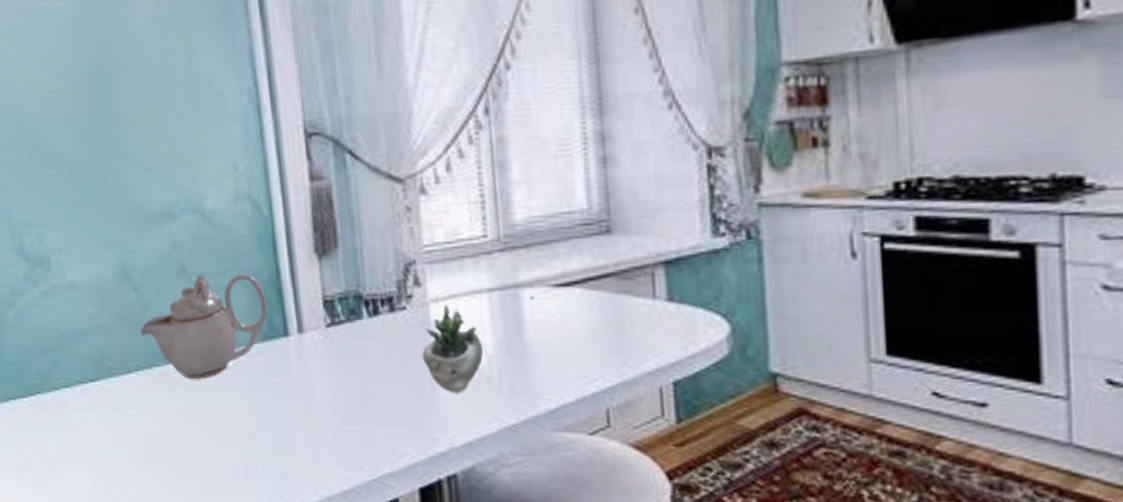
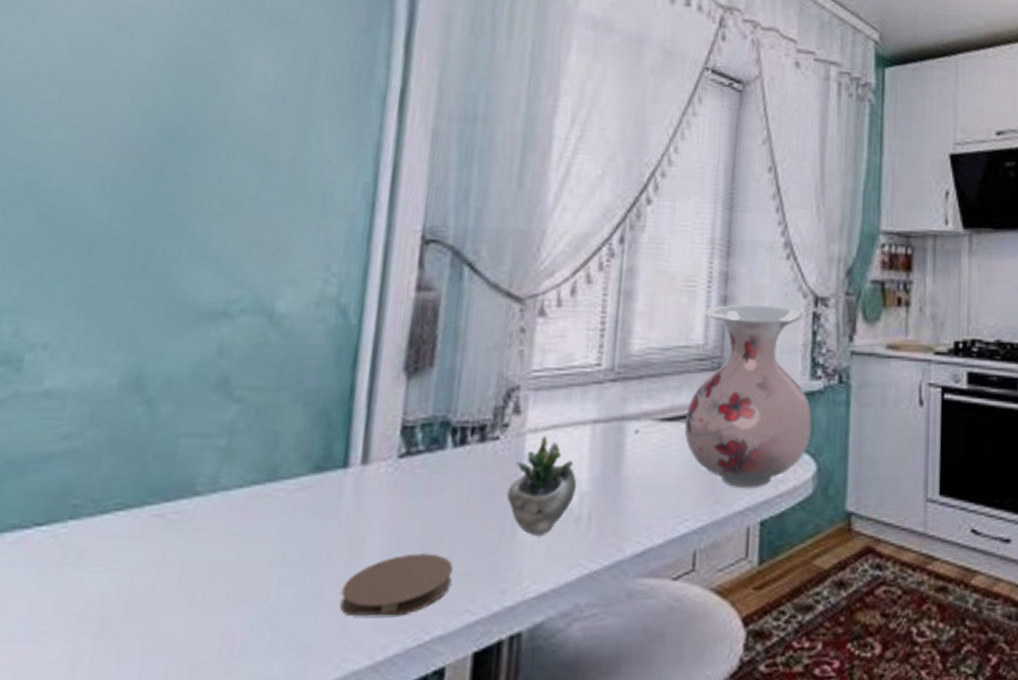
teapot: present [140,273,268,380] -> none [137,389,330,522]
coaster: none [305,406,390,456] -> present [340,553,453,616]
vase: none [579,162,722,350] -> present [684,305,813,489]

